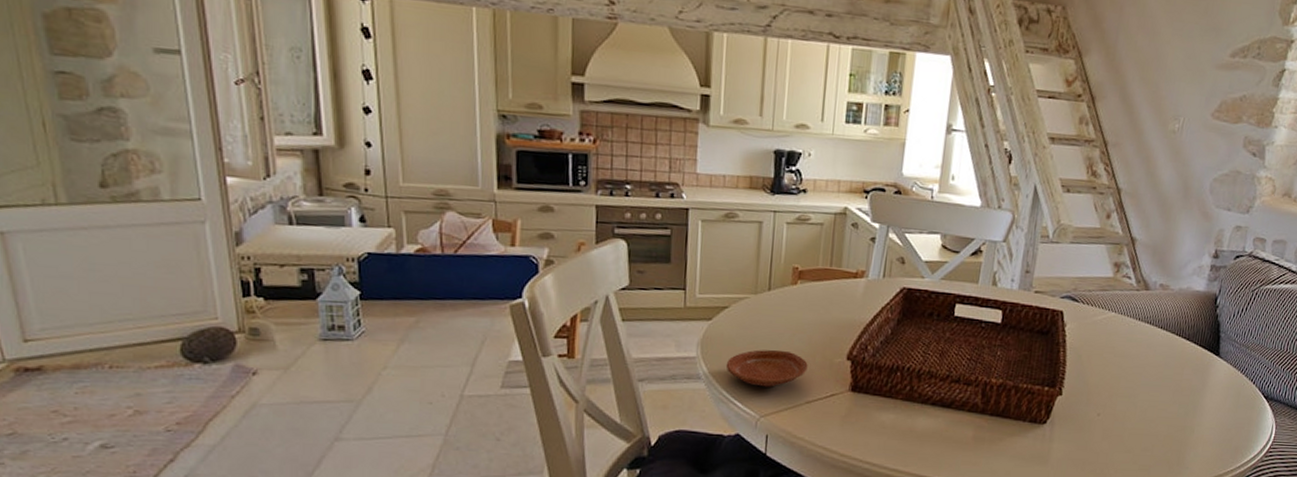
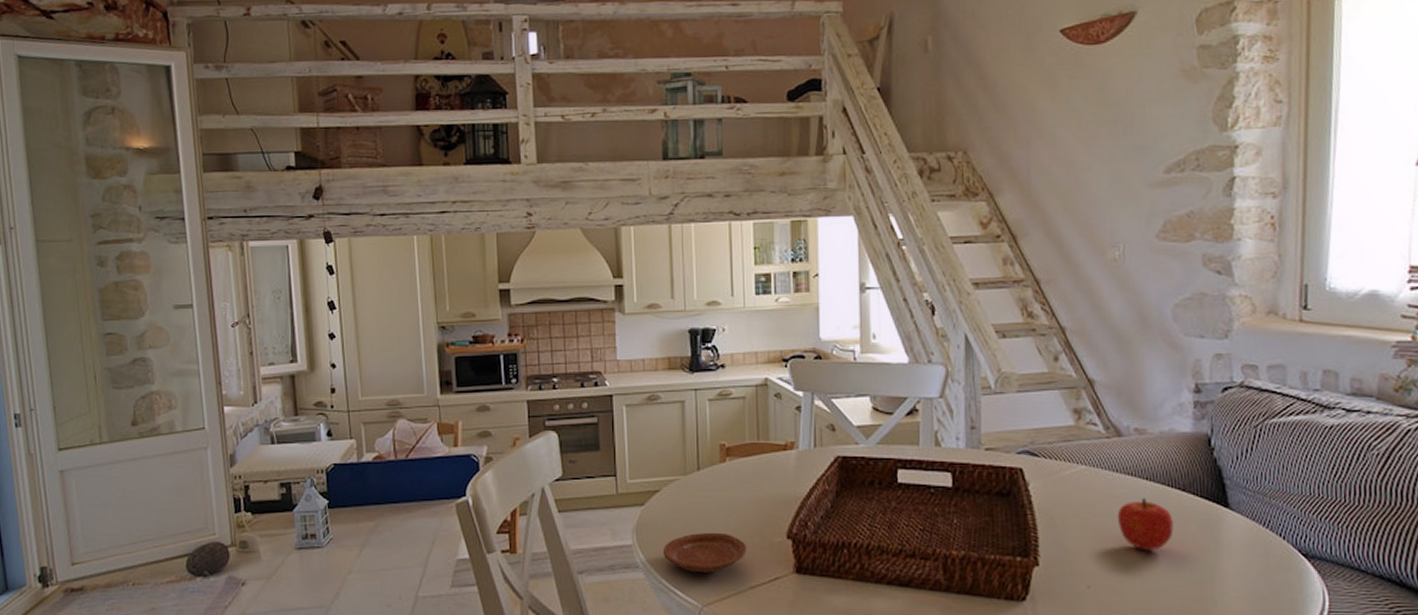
fruit: none [1131,343,1175,388] -> present [1117,497,1174,551]

